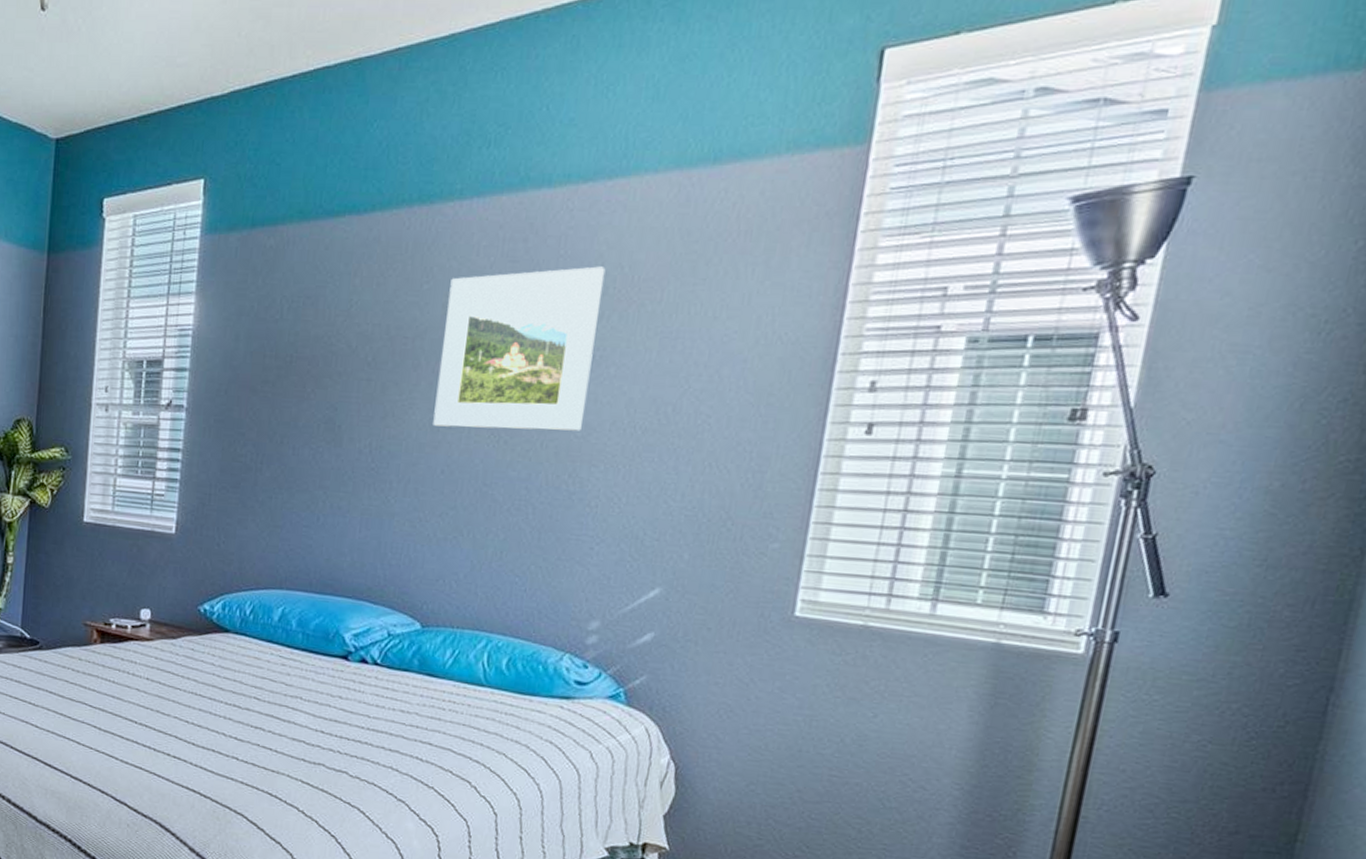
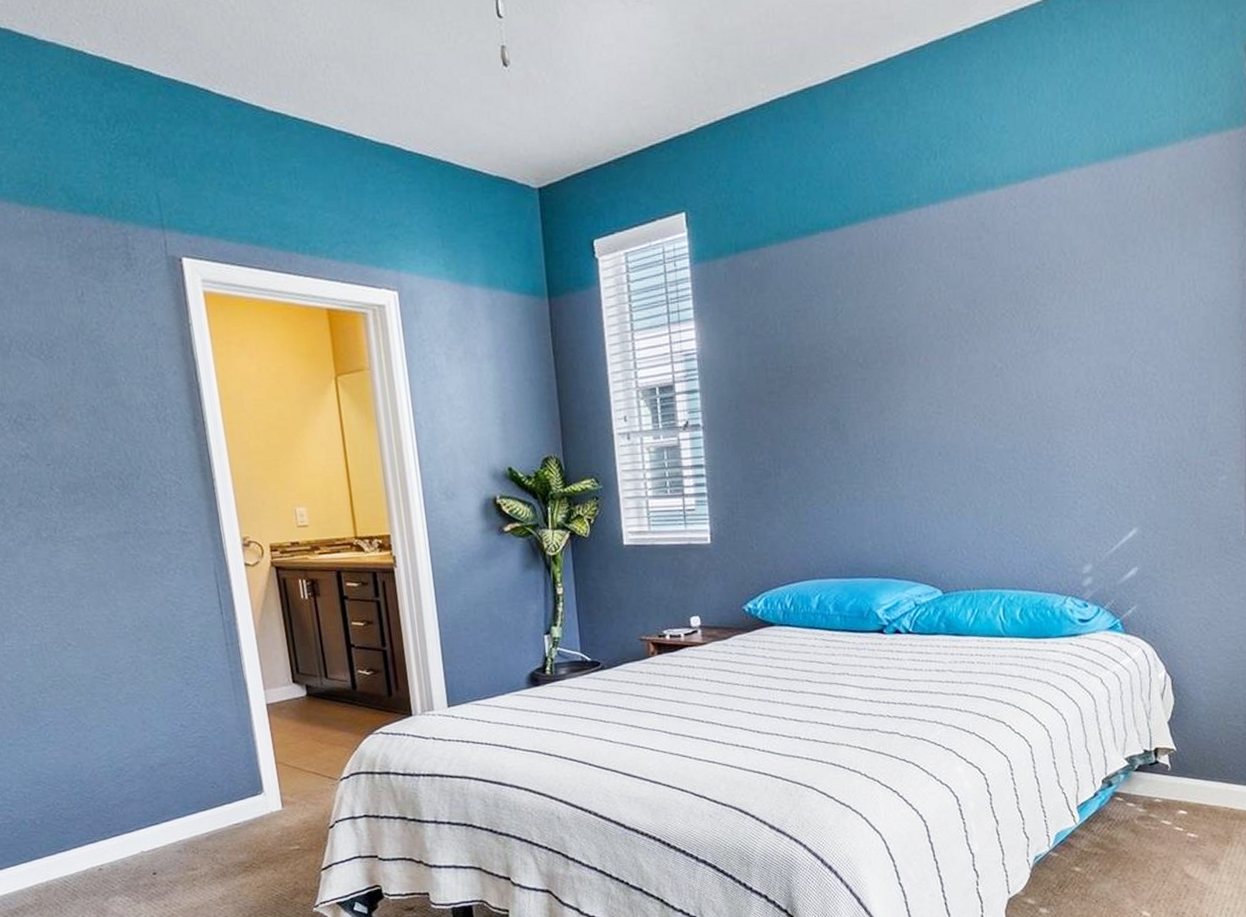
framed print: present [433,266,606,431] -> none [921,254,1052,413]

